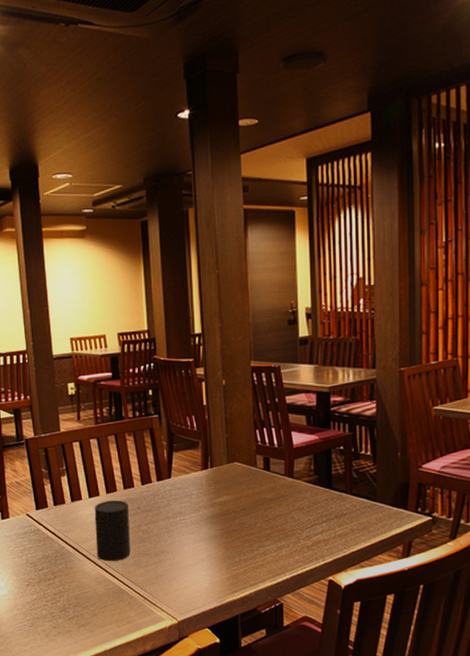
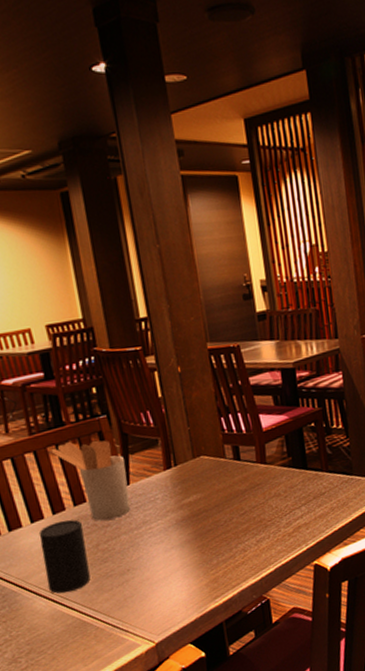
utensil holder: none [111,433,170,505] -> present [51,440,130,521]

